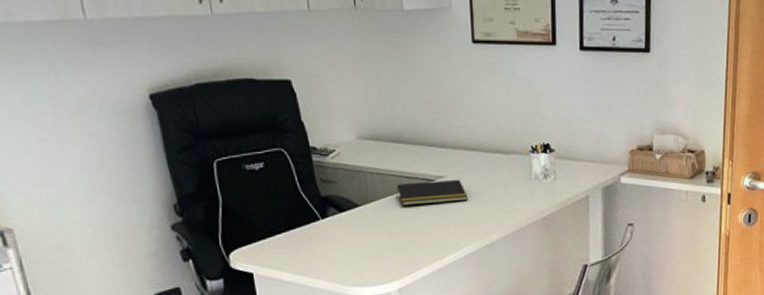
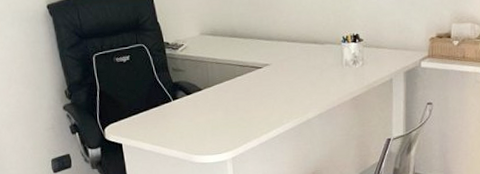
notepad: present [396,179,468,206] -> none [231,66,289,89]

